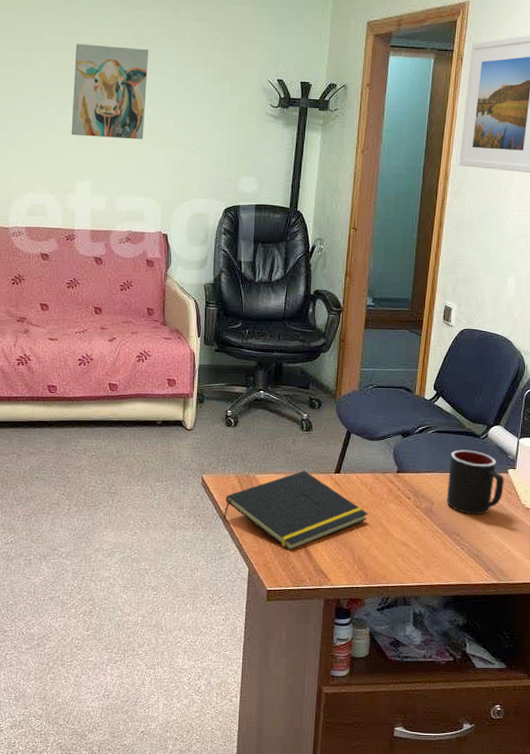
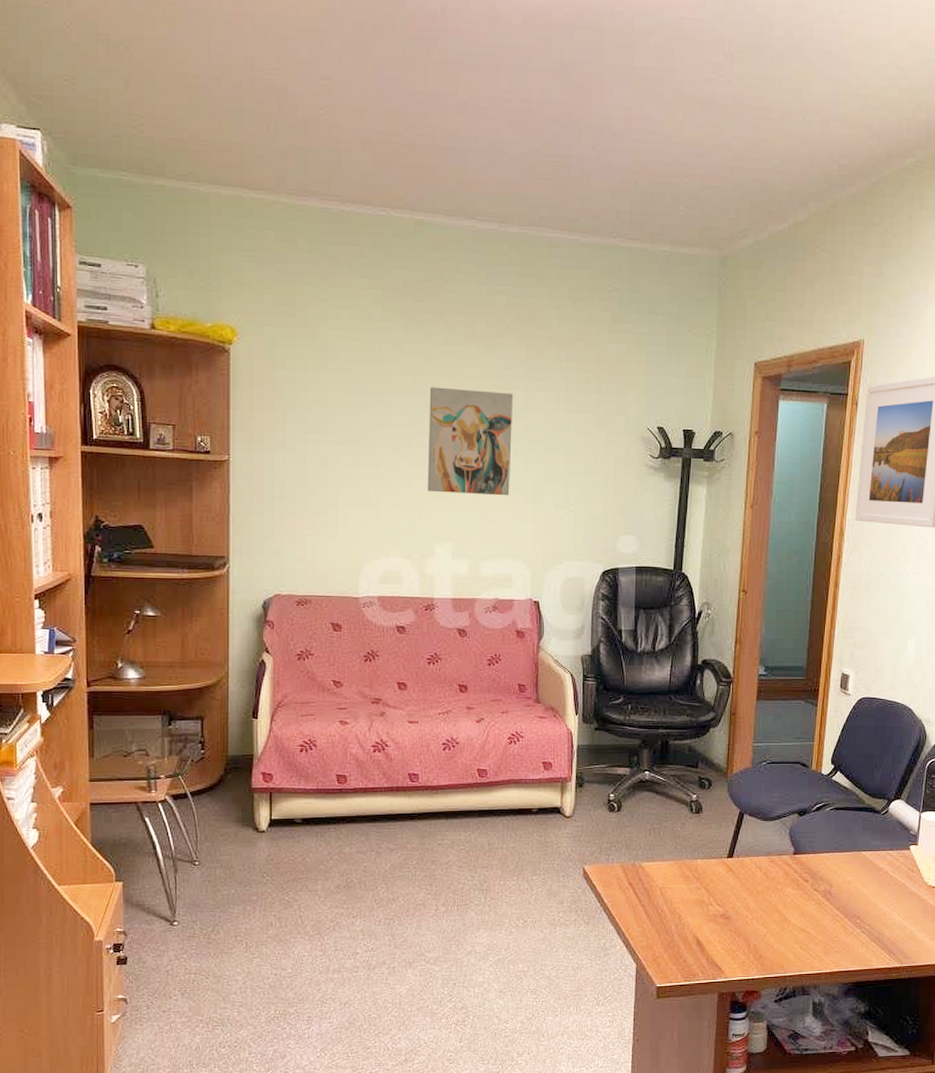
notepad: present [223,470,368,551] -> none [607,856,764,943]
mug: present [446,449,504,515] -> none [845,827,906,896]

